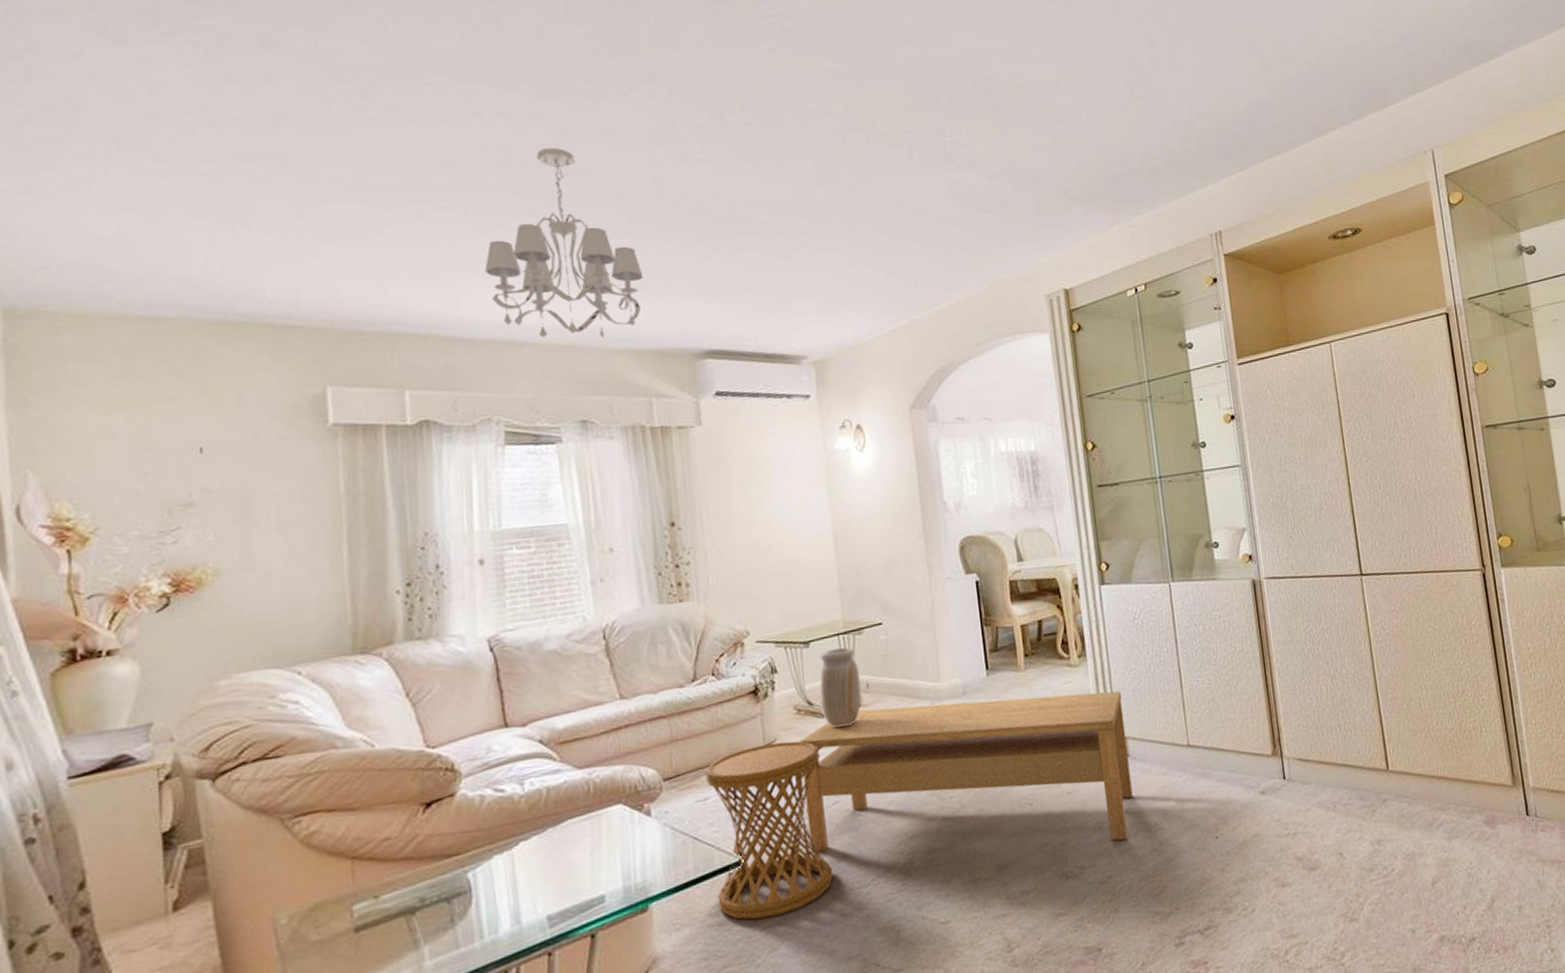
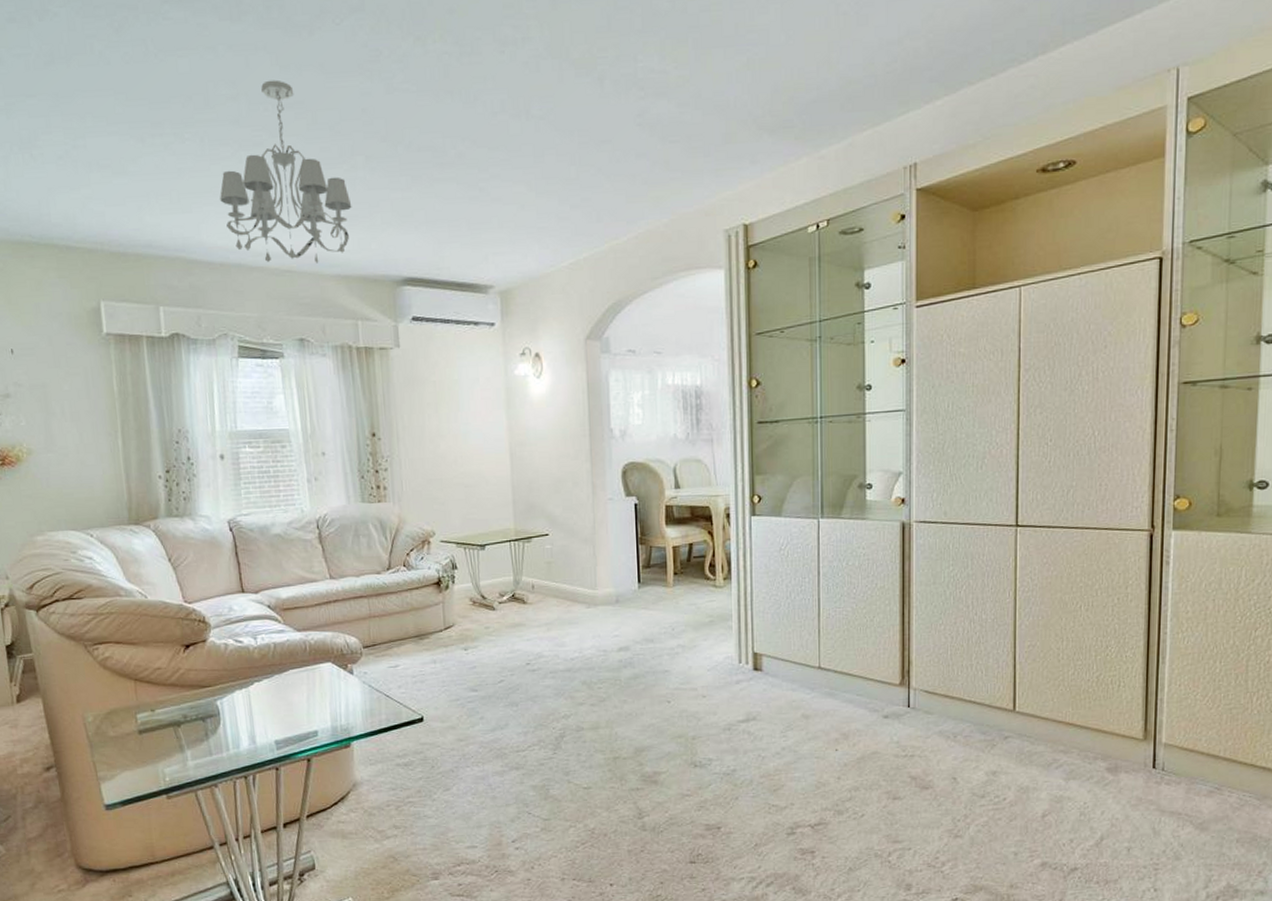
side table: present [705,740,833,920] -> none [396,626,496,765]
coffee table: present [799,691,1133,852] -> none [474,607,762,742]
vase: present [819,647,862,728] -> none [492,552,528,620]

